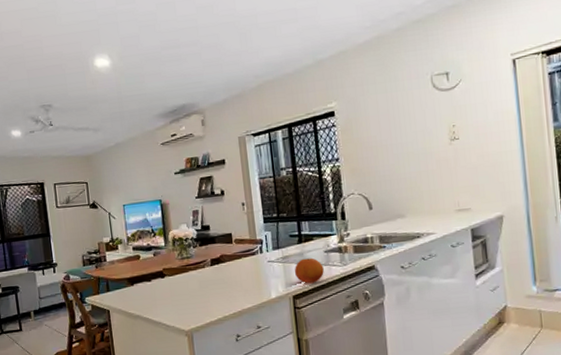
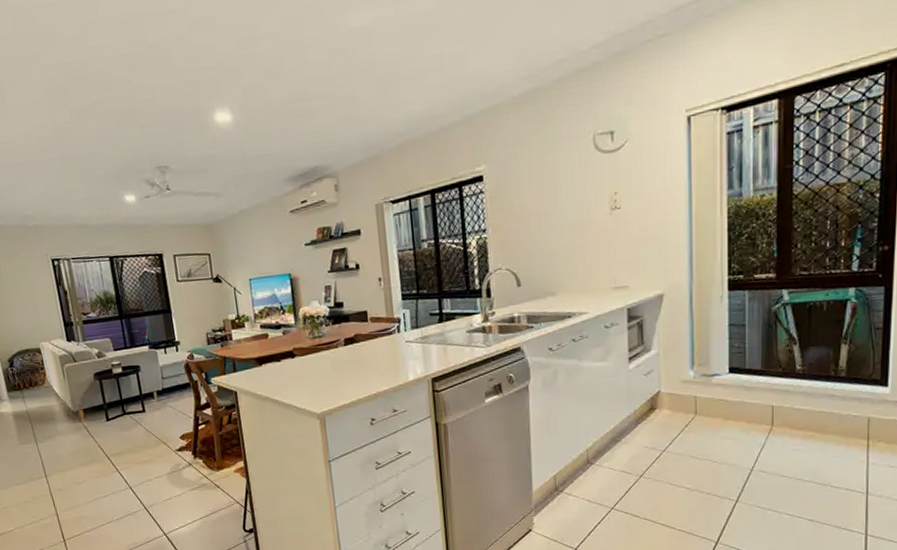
fruit: present [294,258,324,283] -> none [433,338,466,365]

